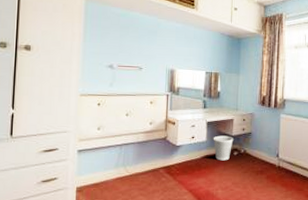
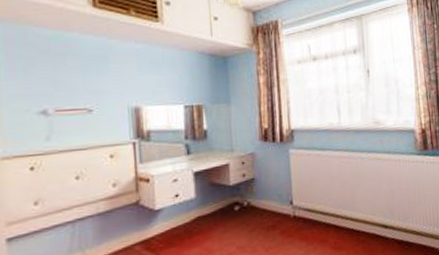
wastebasket: present [213,135,234,161] -> none [204,186,232,221]

